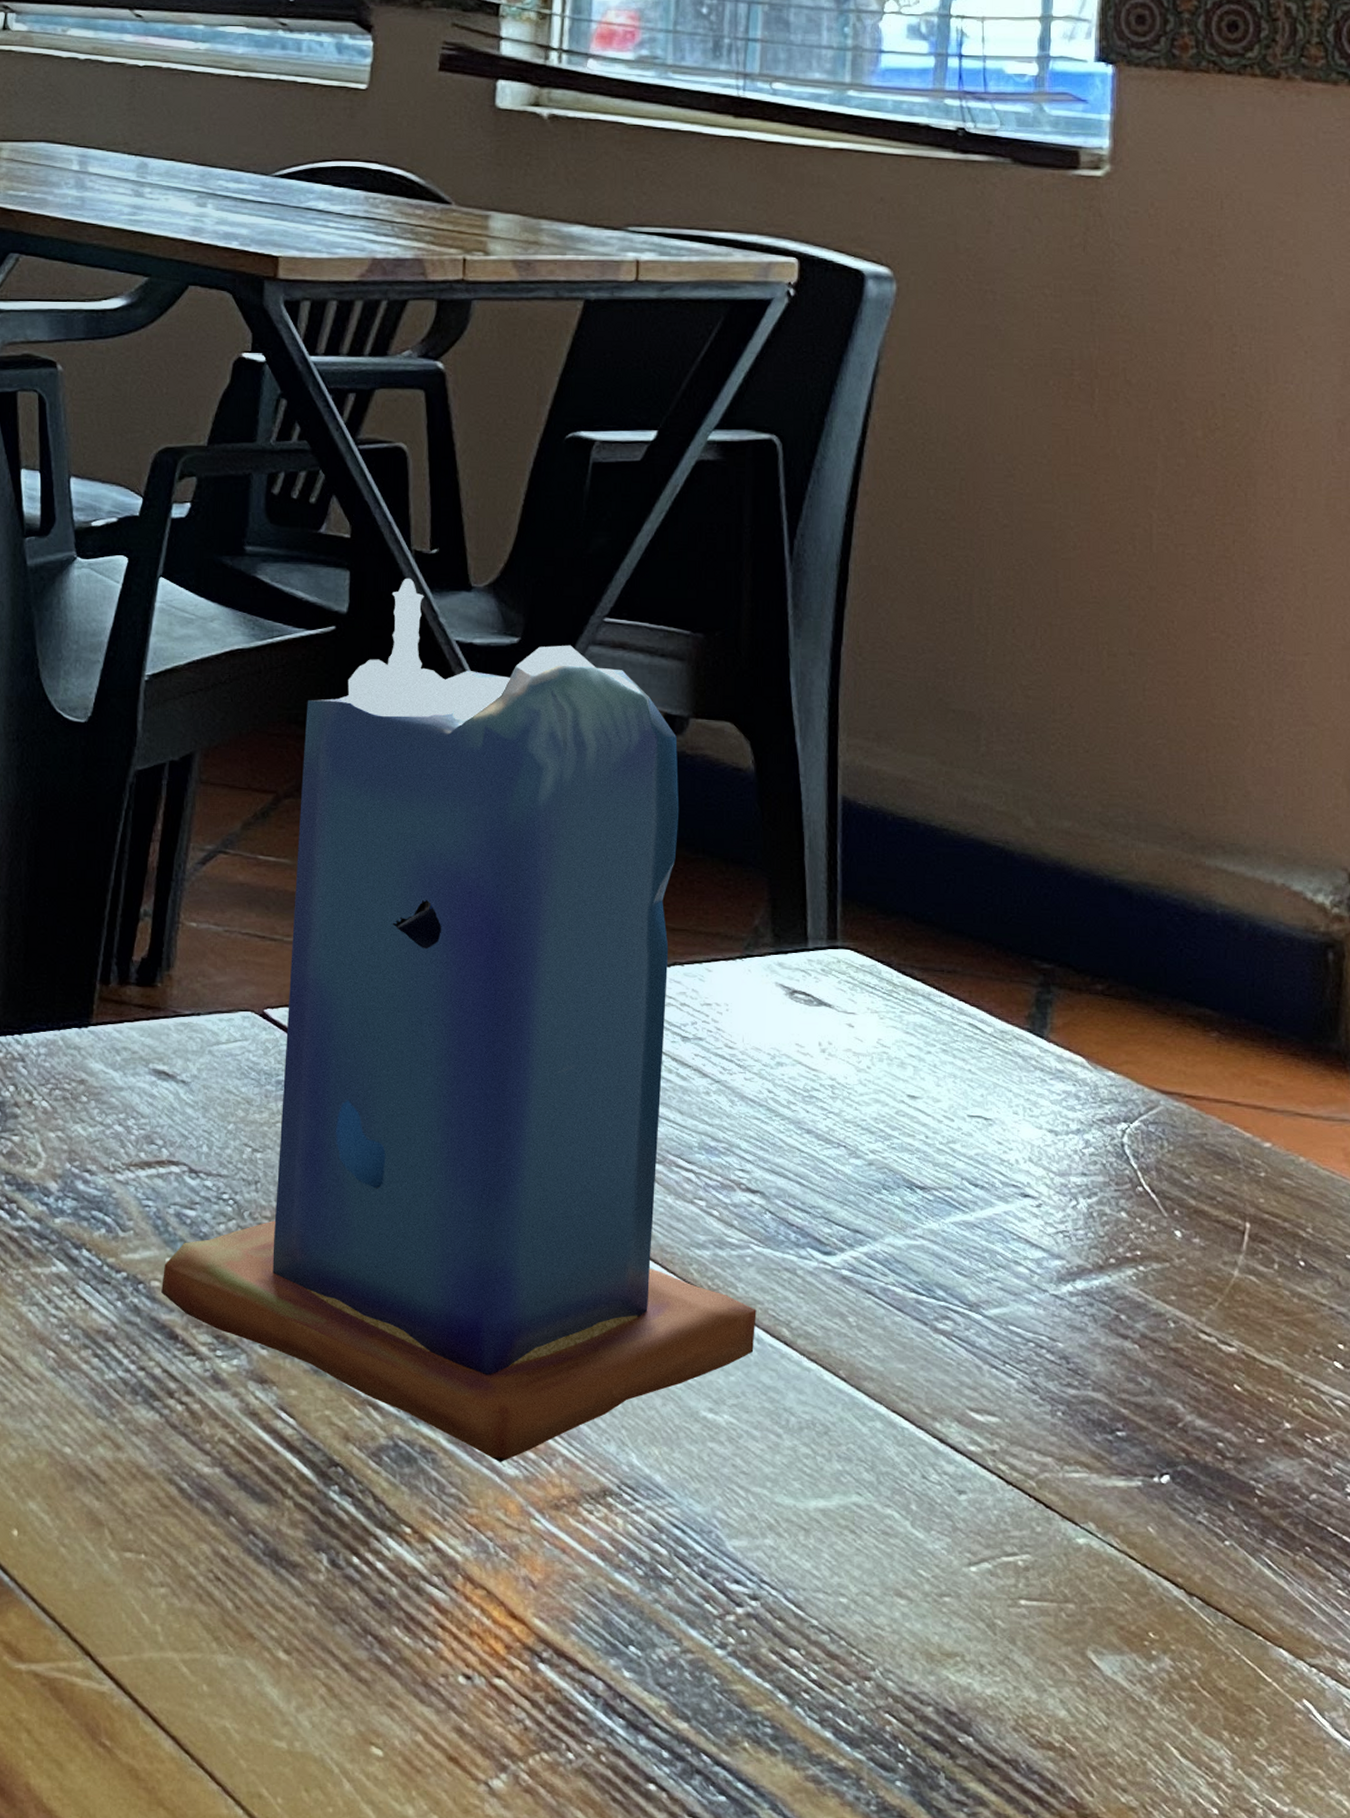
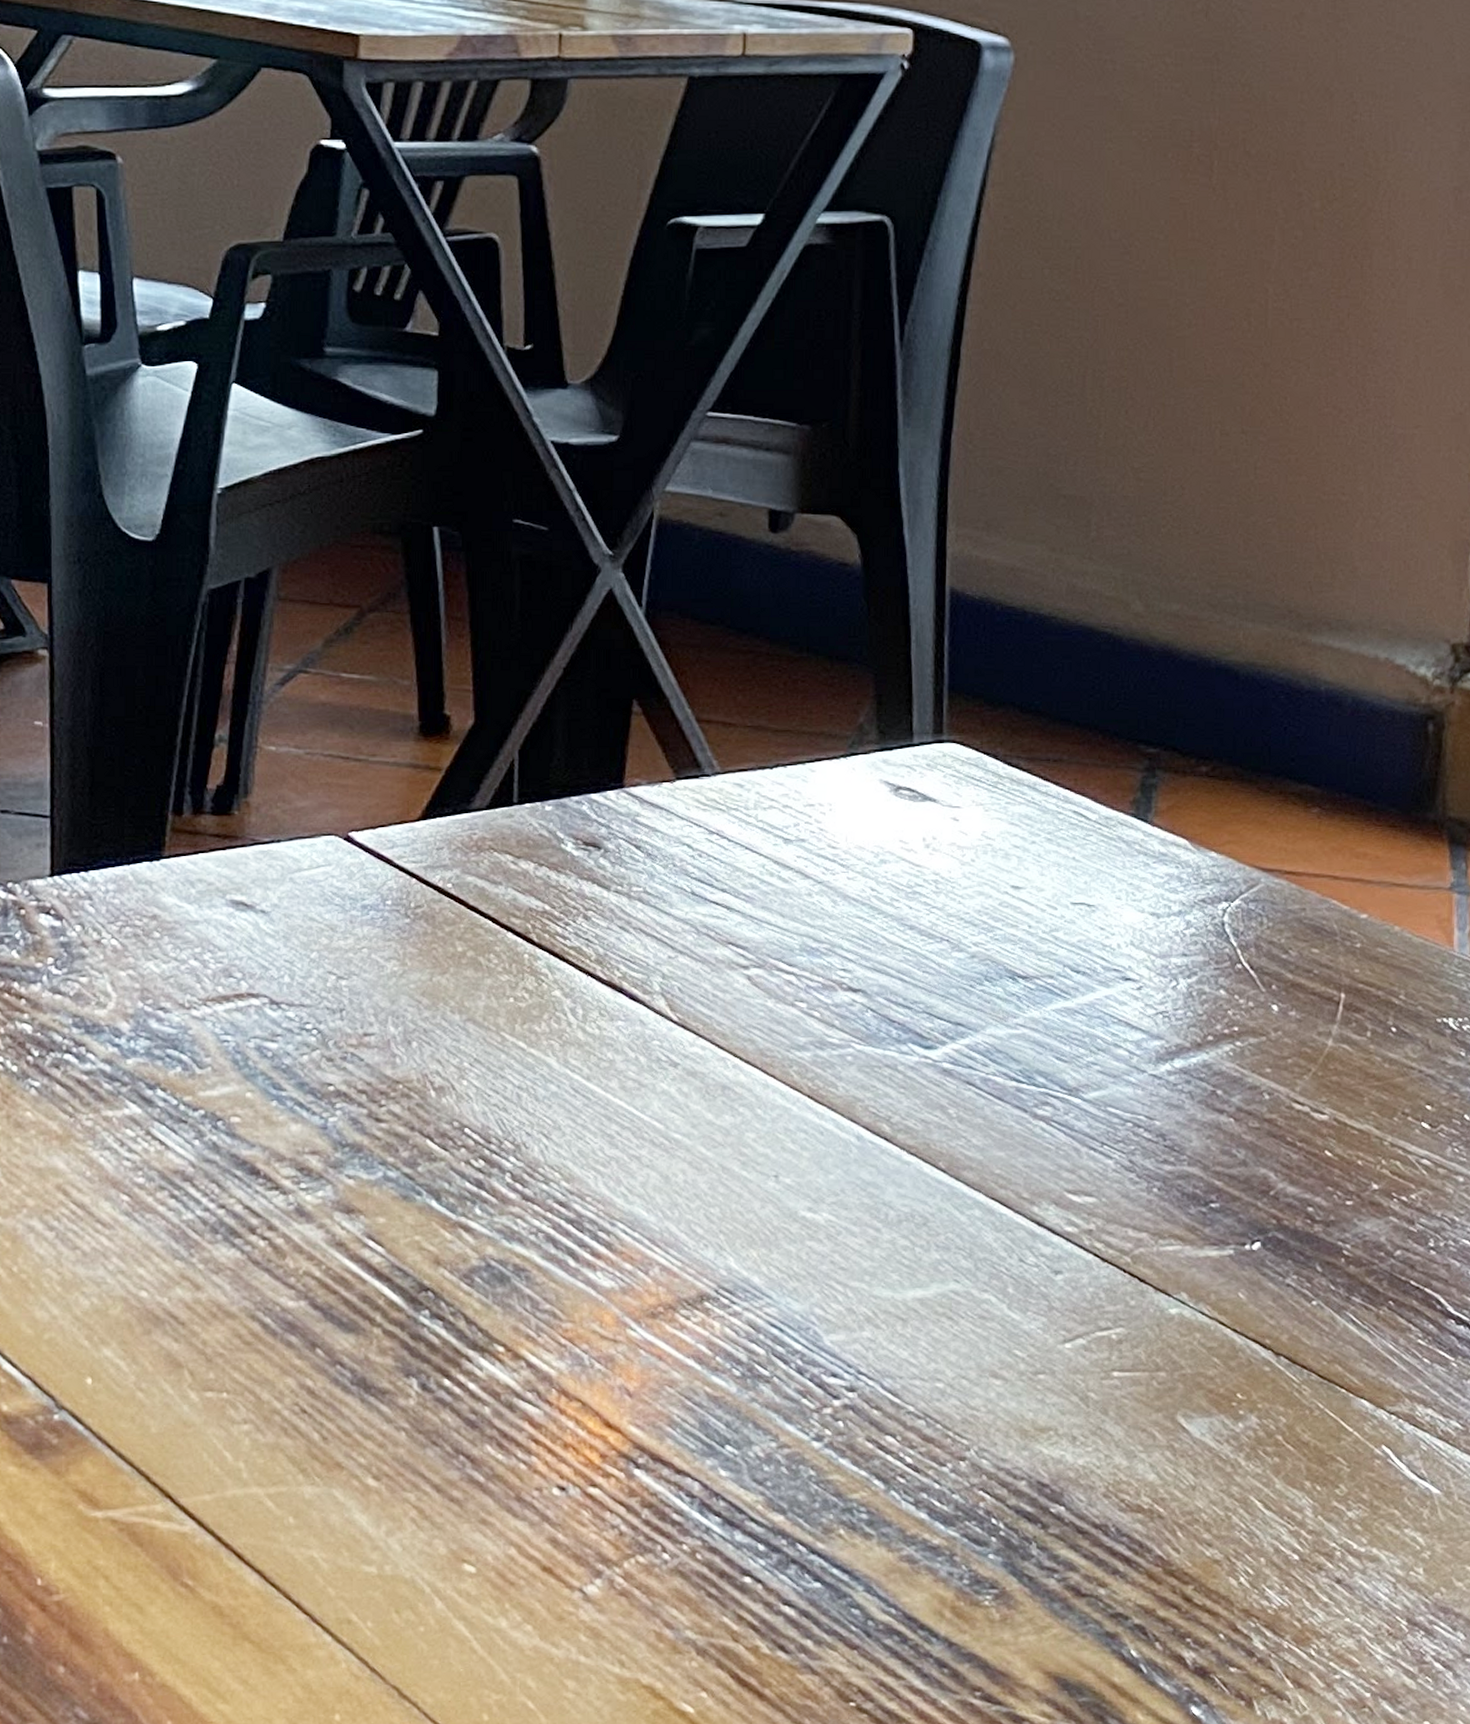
candle: present [161,578,756,1462] -> none [242,376,857,1275]

